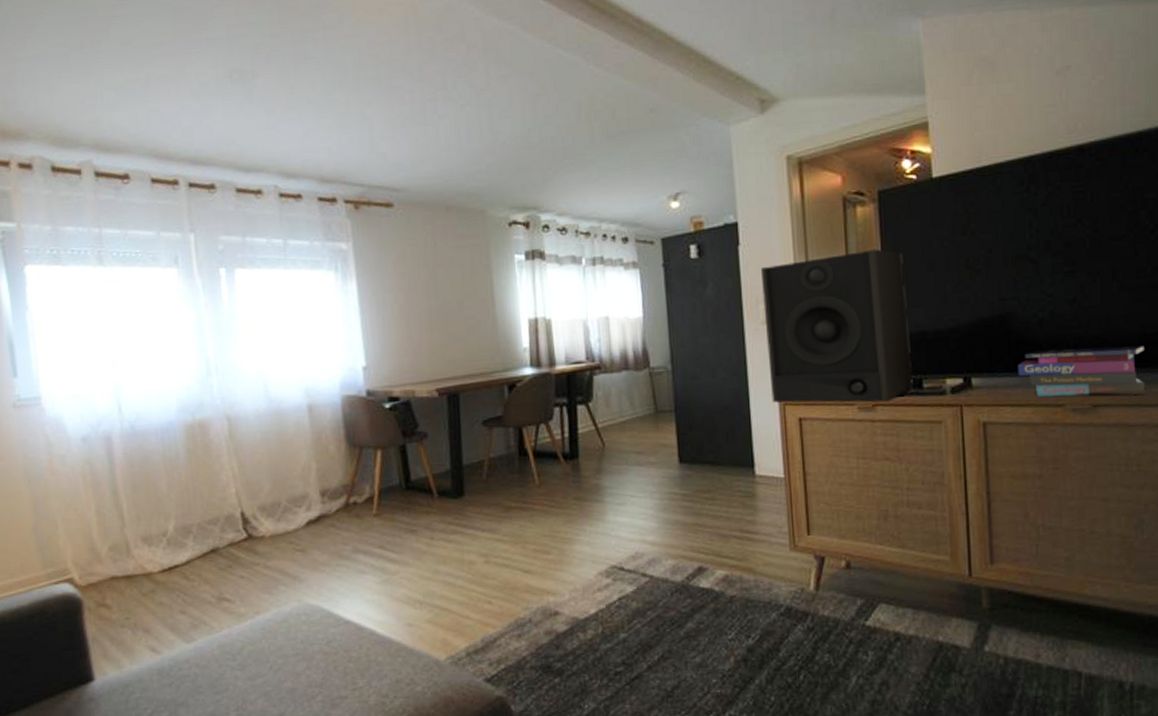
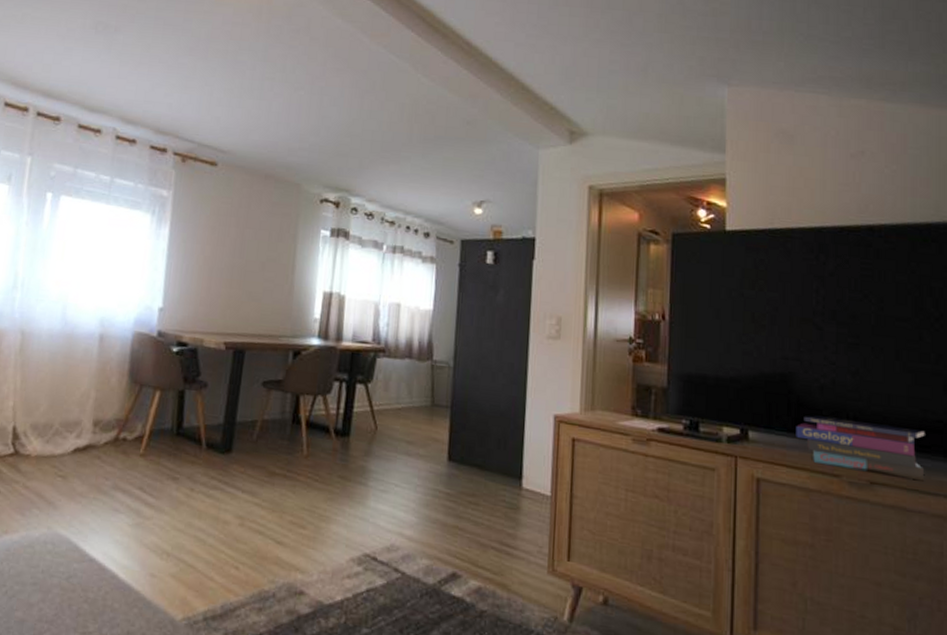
studio monitor: present [761,249,914,403] -> none [548,284,691,439]

